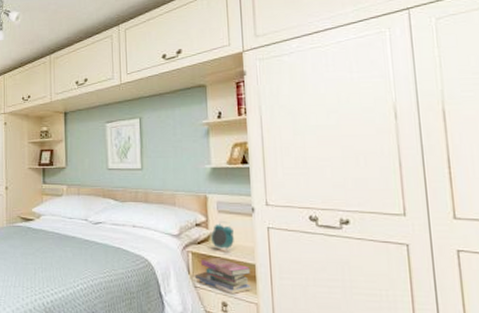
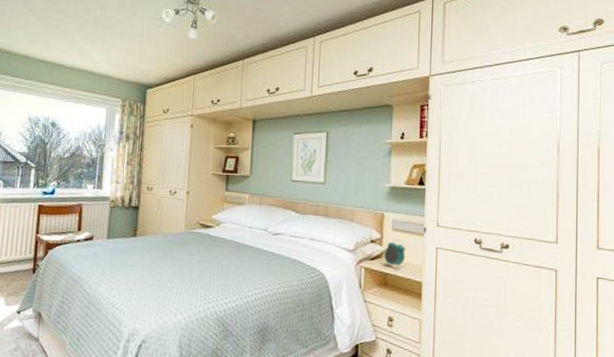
books: present [195,257,252,295] -> none [366,273,417,310]

